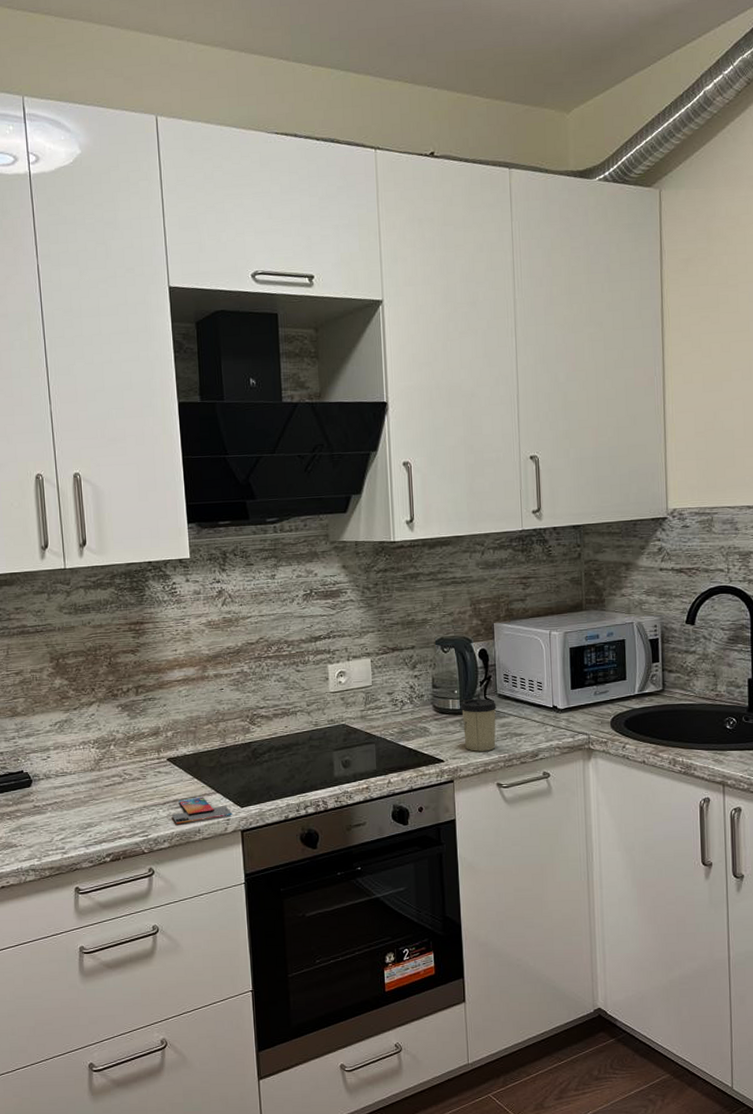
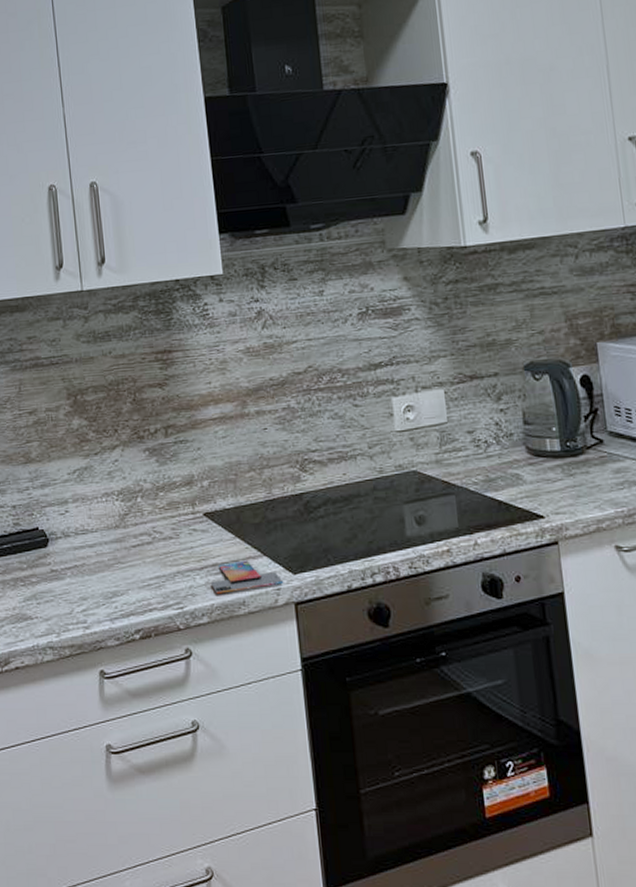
cup: present [460,699,497,752] -> none [560,437,610,505]

